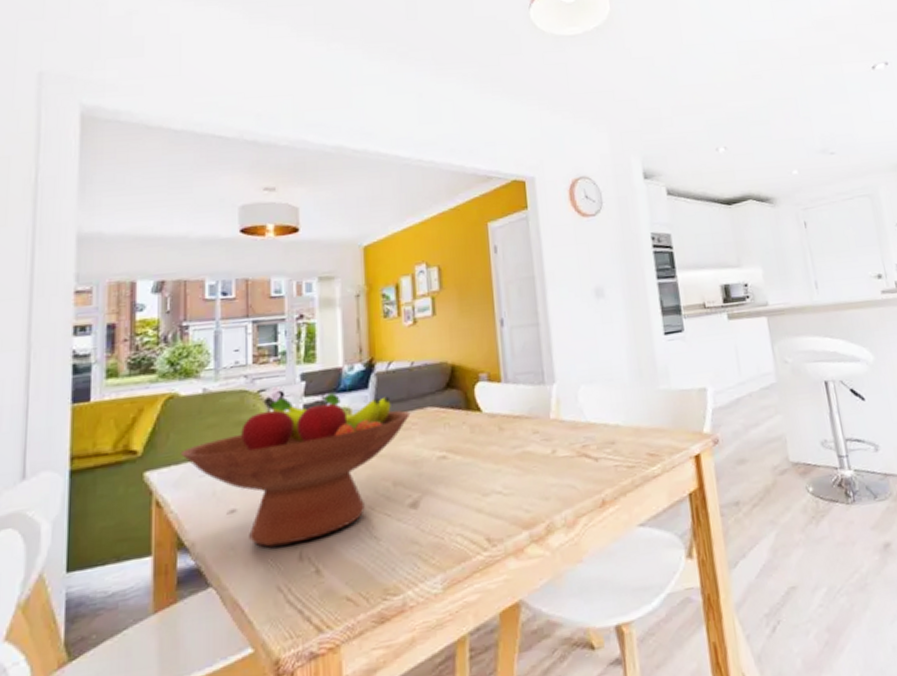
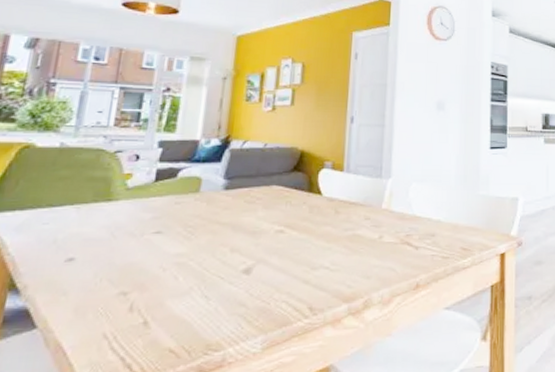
fruit bowl: present [180,393,411,548] -> none [26,157,257,297]

